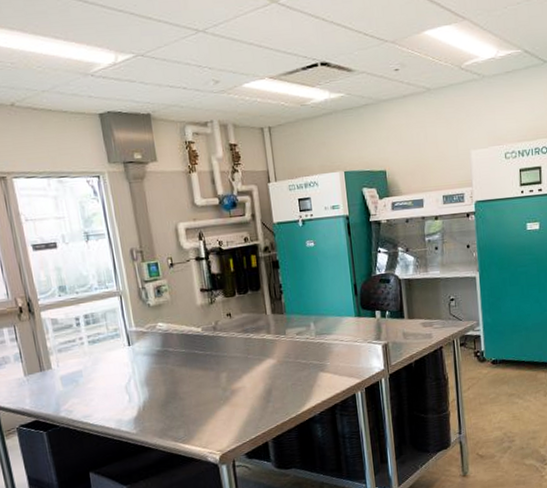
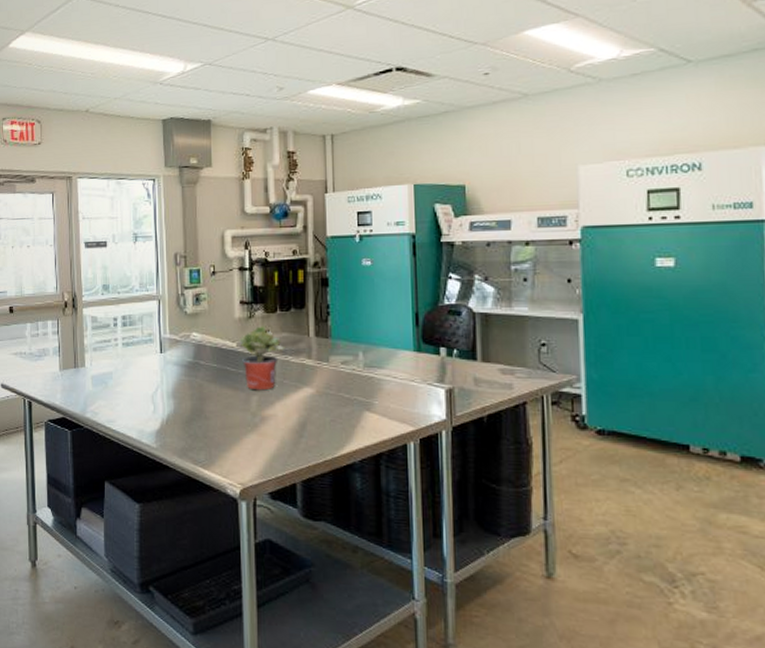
potted plant: none [202,309,247,368] -> present [238,326,285,391]

